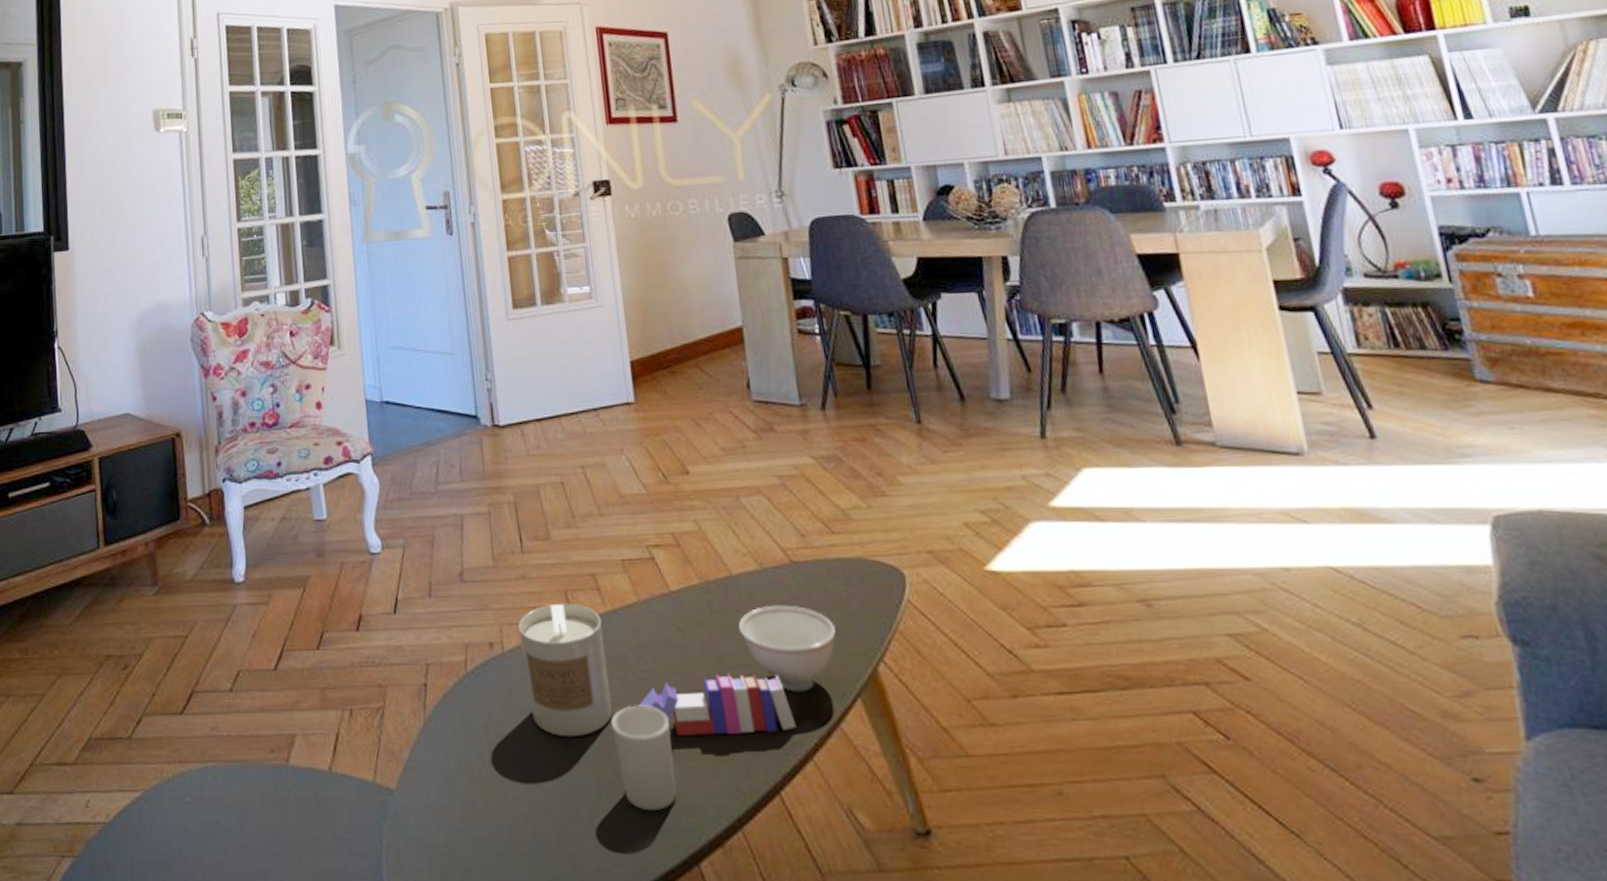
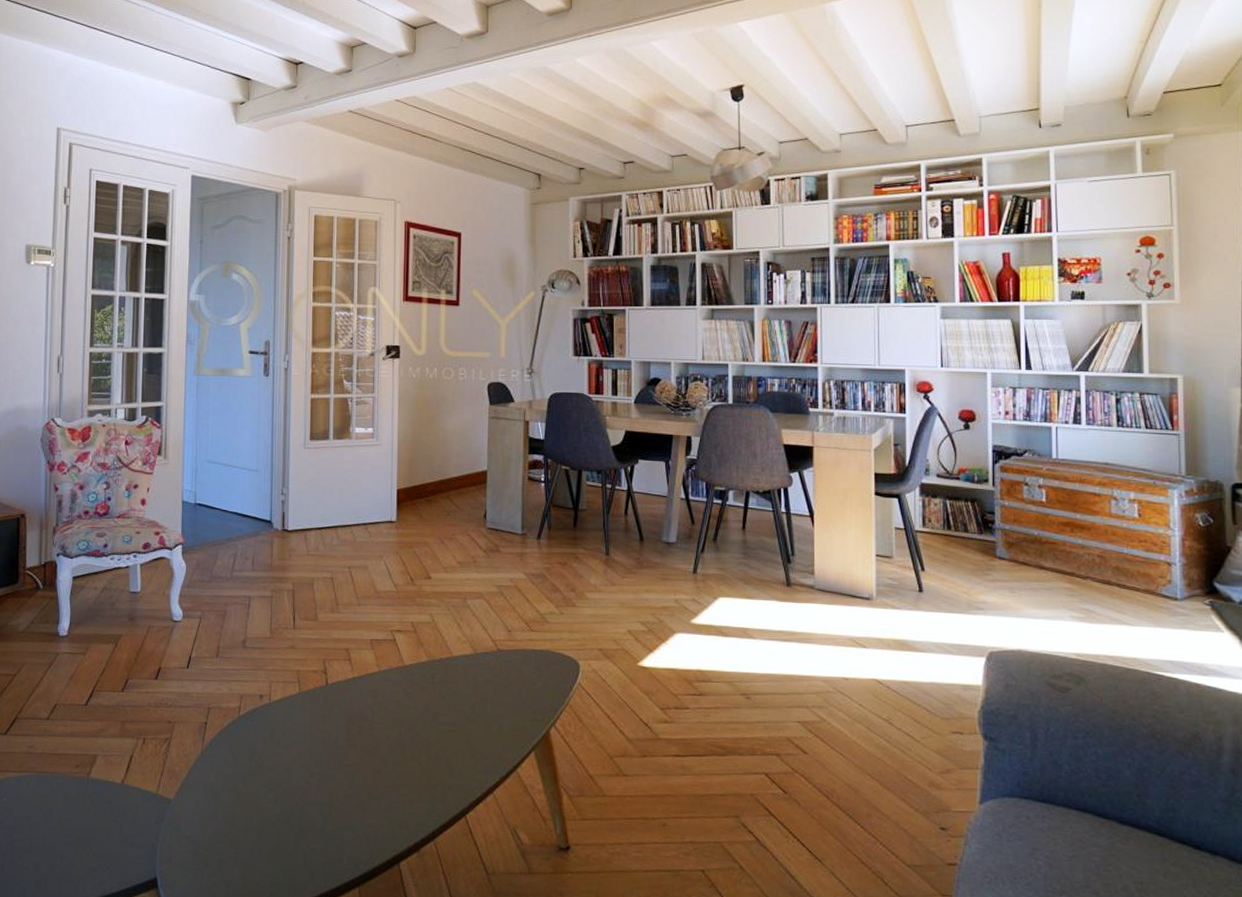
candle: present [518,603,612,738] -> none [284,668,350,768]
mug: present [610,705,677,812] -> none [346,747,391,825]
books: present [638,673,797,737] -> none [369,728,485,773]
bowl: present [738,604,836,692] -> none [451,680,523,745]

